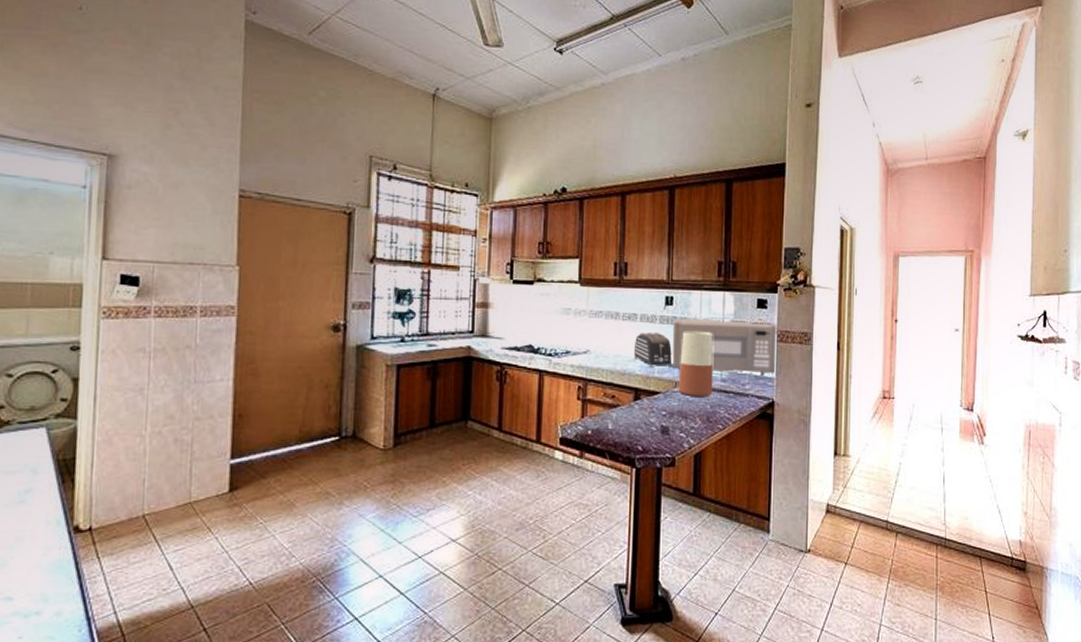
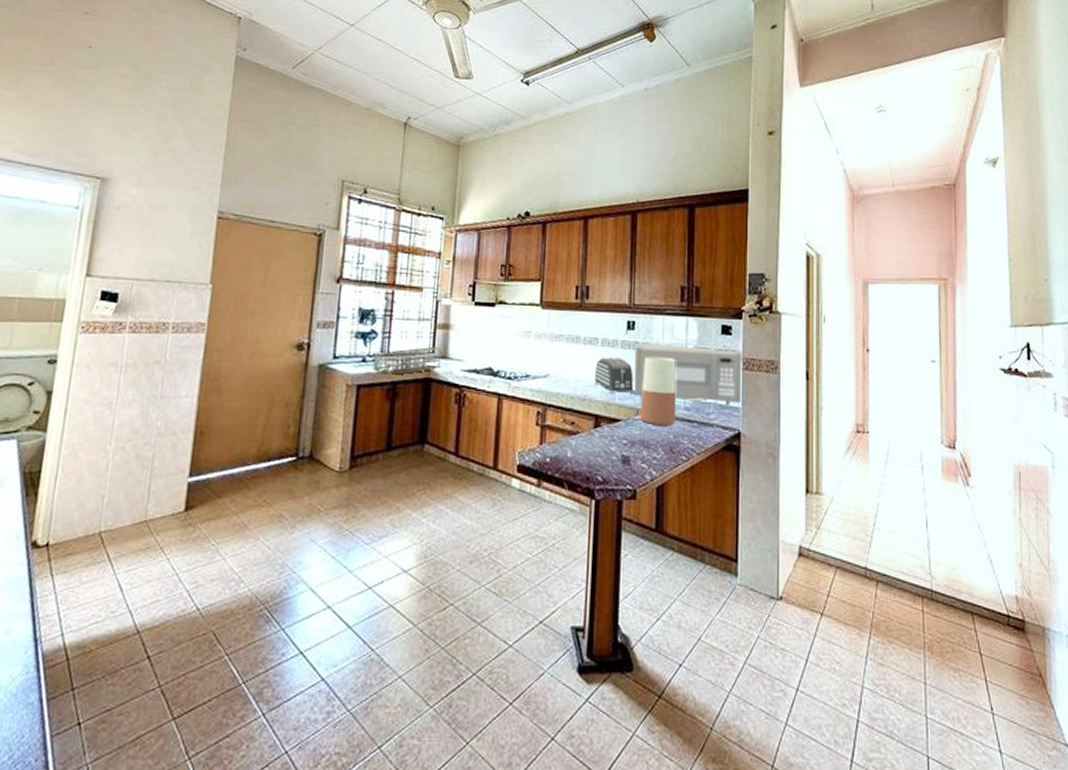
dish rack: none [413,326,481,354] -> present [373,347,441,375]

